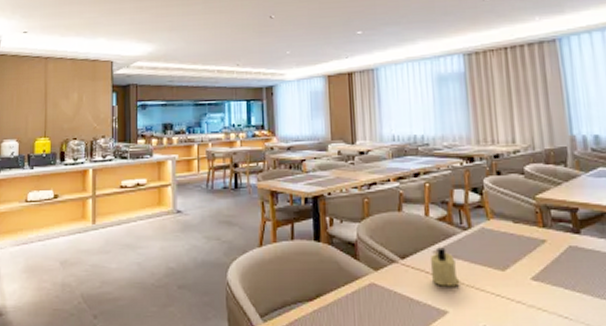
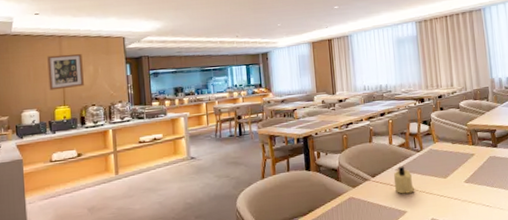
wall art: none [31,78,67,119] -> present [47,53,84,91]

